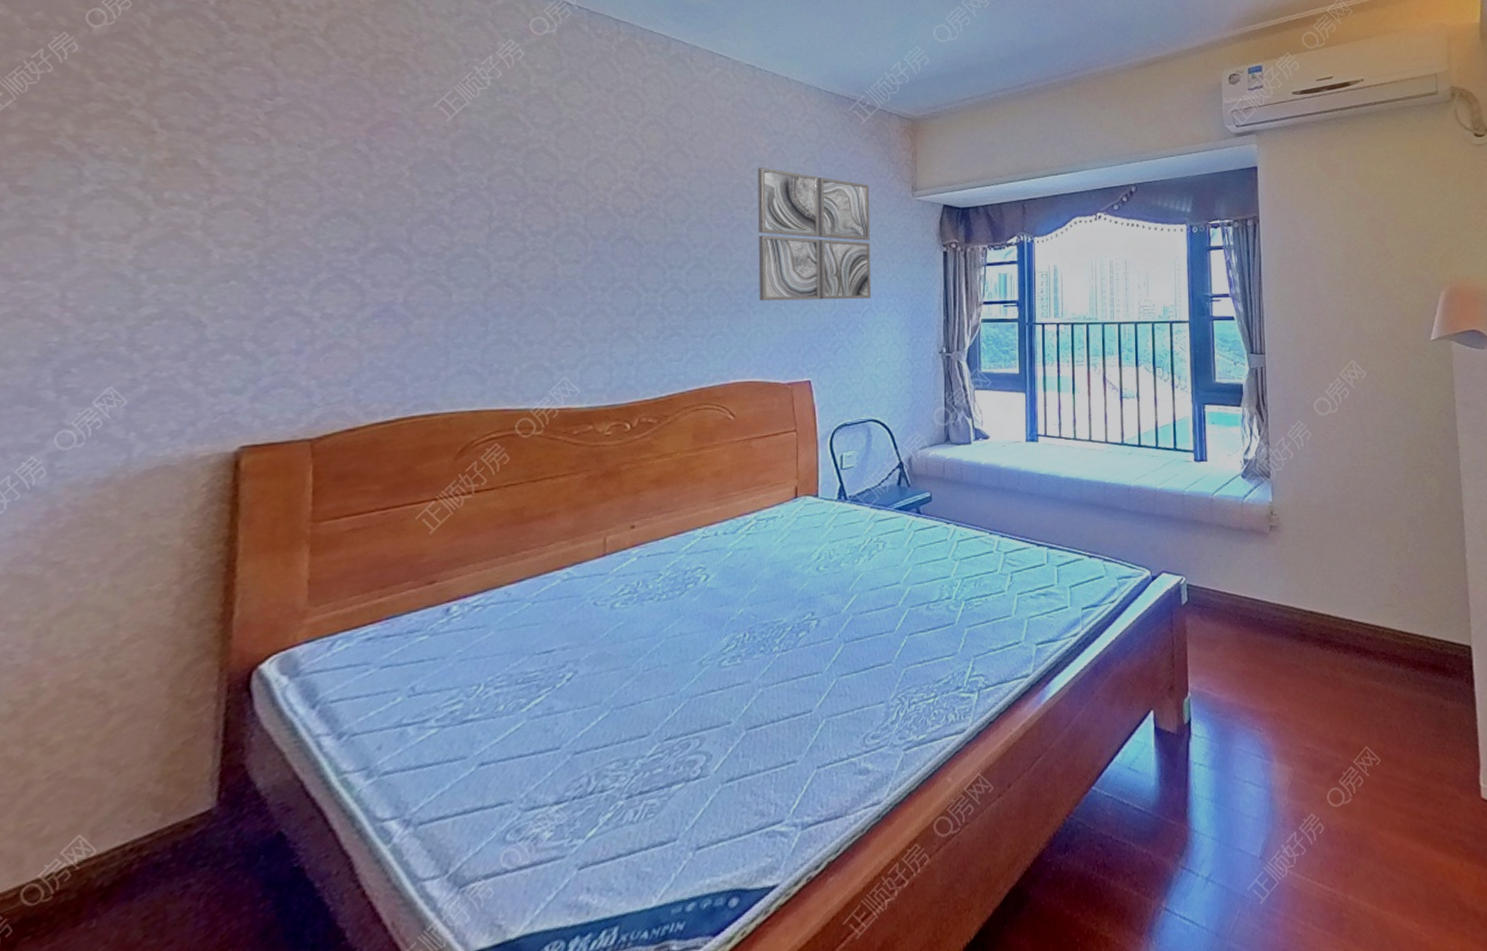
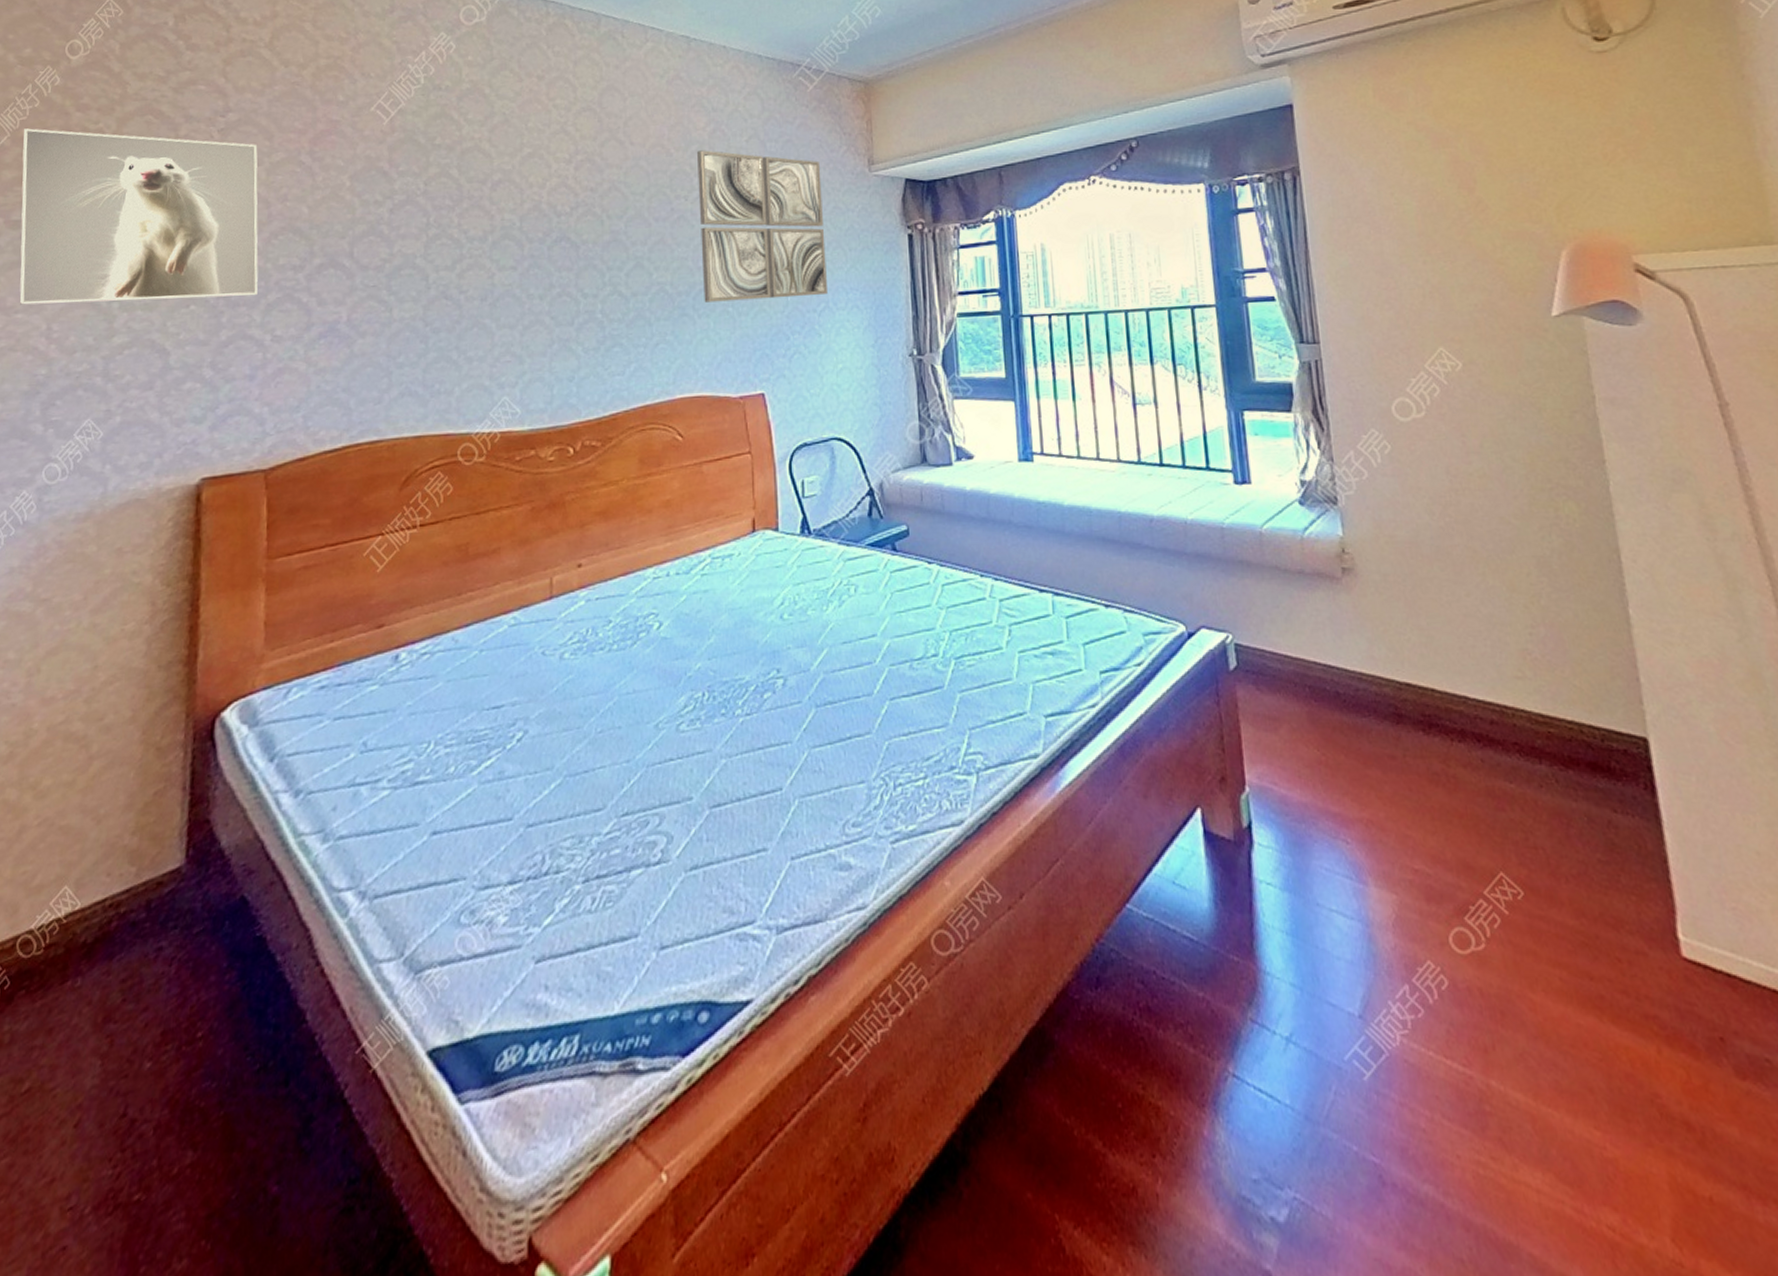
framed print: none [27,94,309,275] -> present [19,128,258,305]

